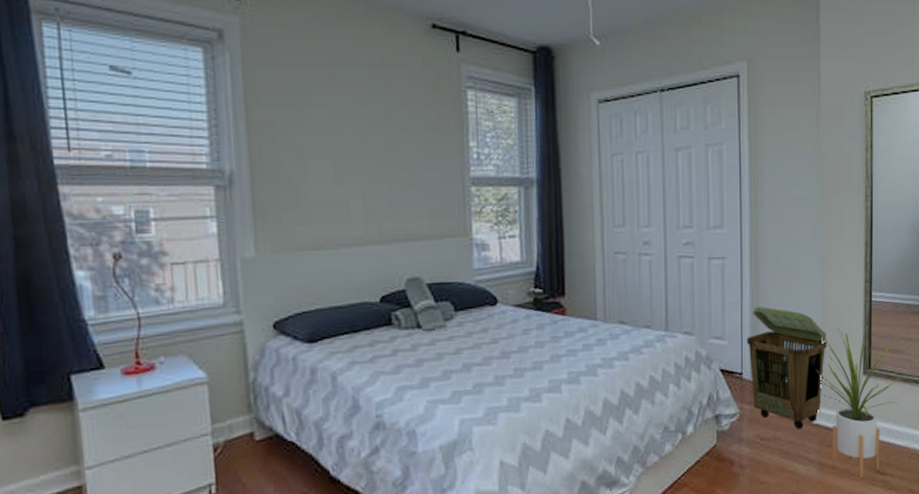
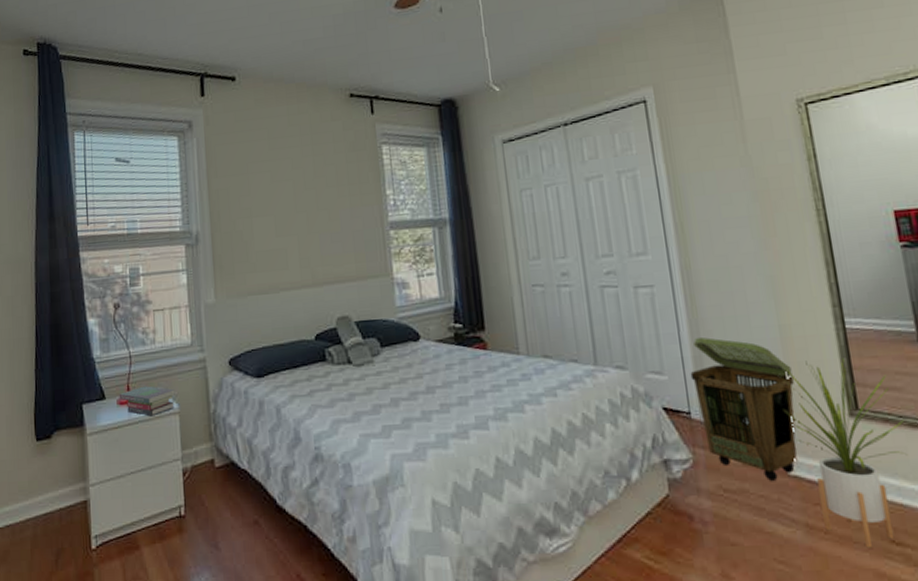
books: none [123,352,202,388] -> present [119,386,175,417]

